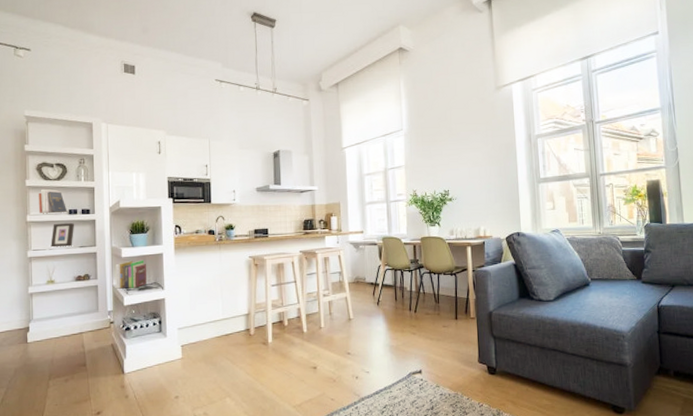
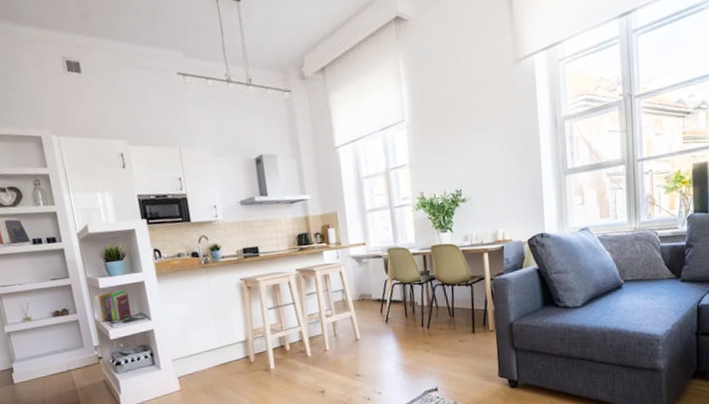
picture frame: present [51,223,75,248] -> none [17,254,43,282]

